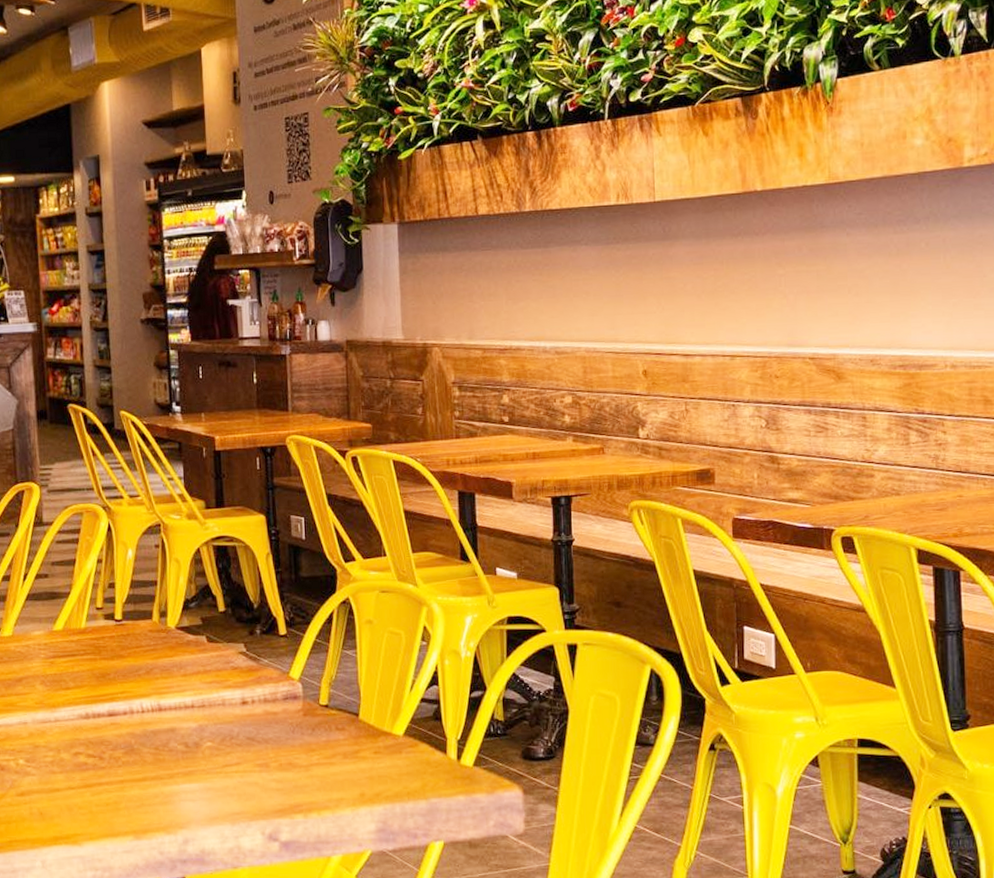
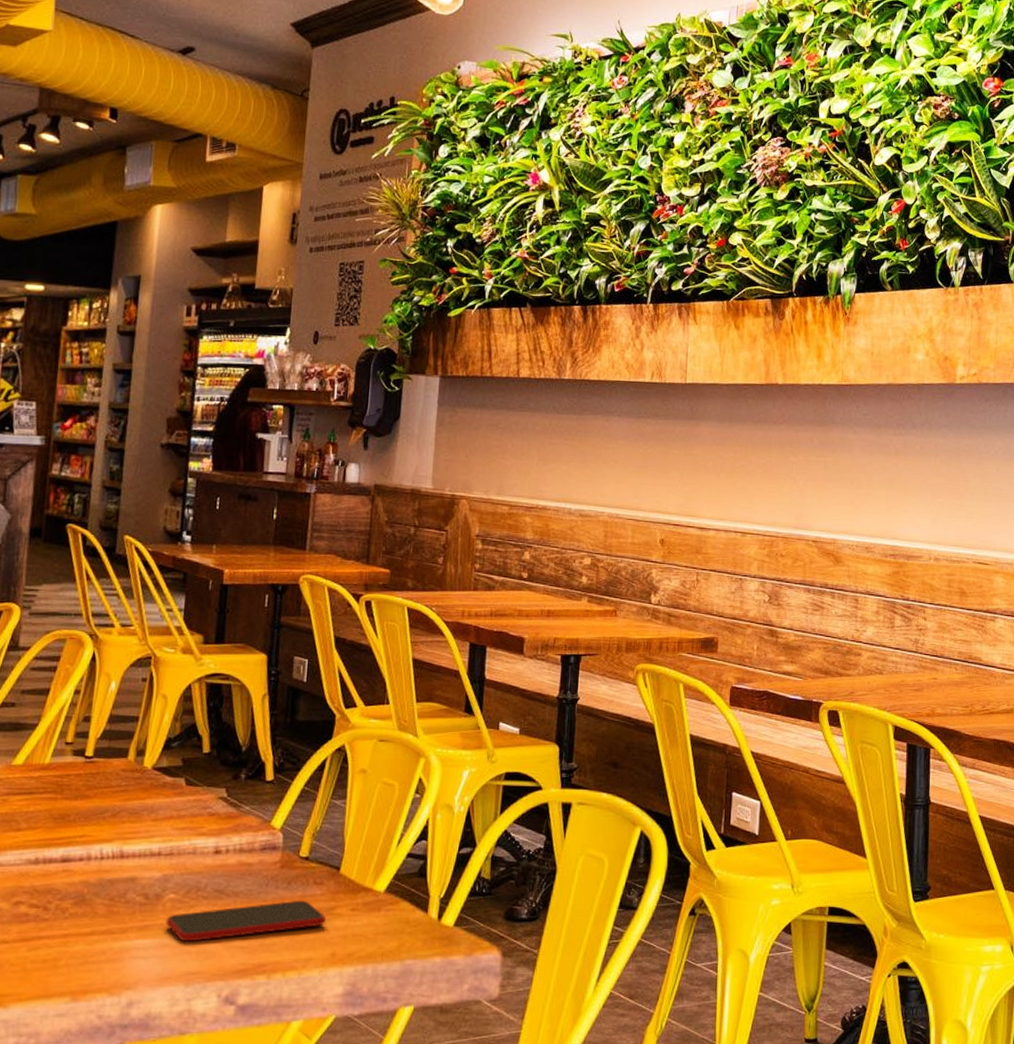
smartphone: none [207,745,352,786] -> present [165,900,327,942]

